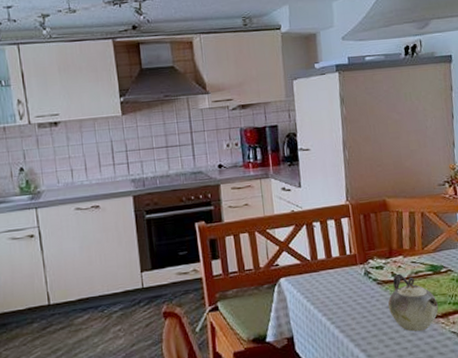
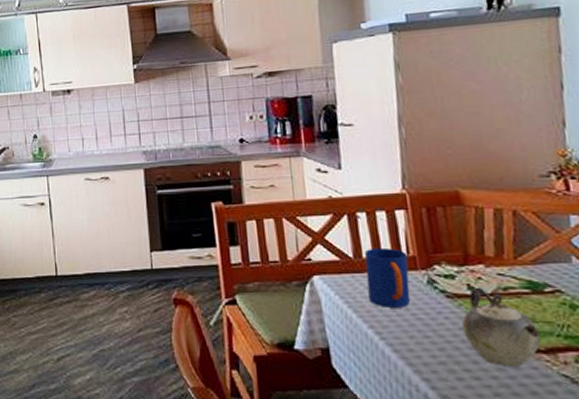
mug: none [319,249,352,298] -> present [364,247,410,308]

